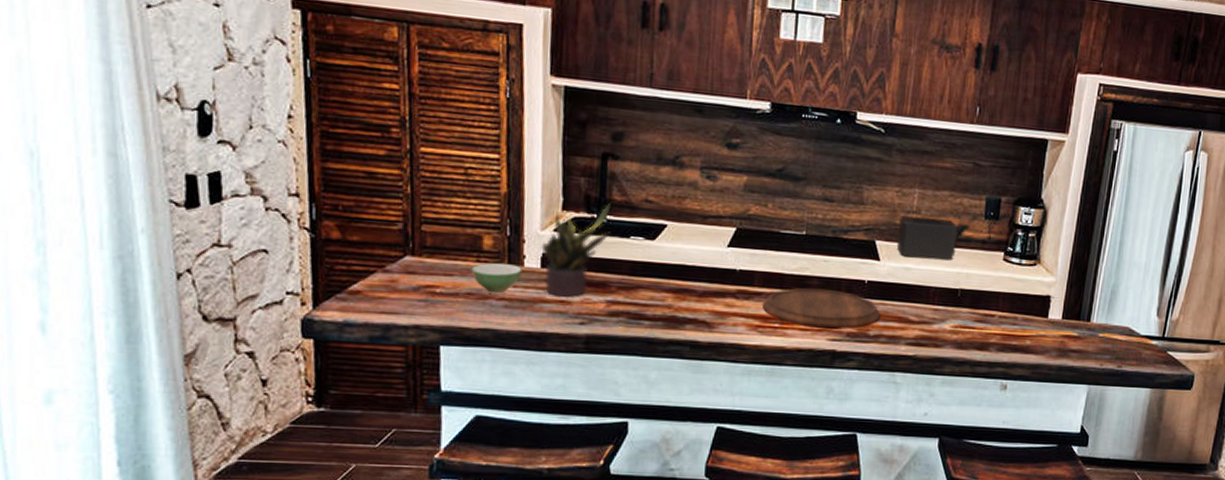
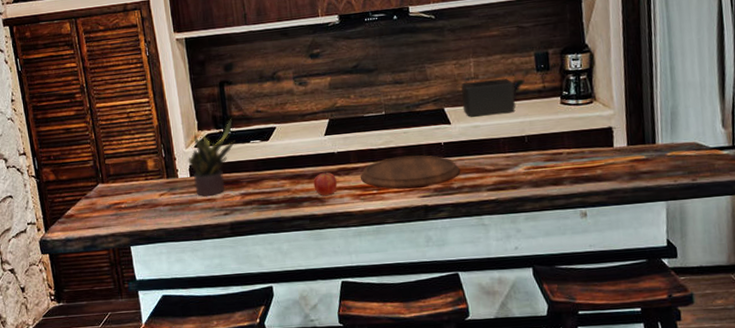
bowl: present [471,262,523,296] -> none [142,177,178,203]
fruit: none [703,290,733,321] -> present [313,171,337,196]

